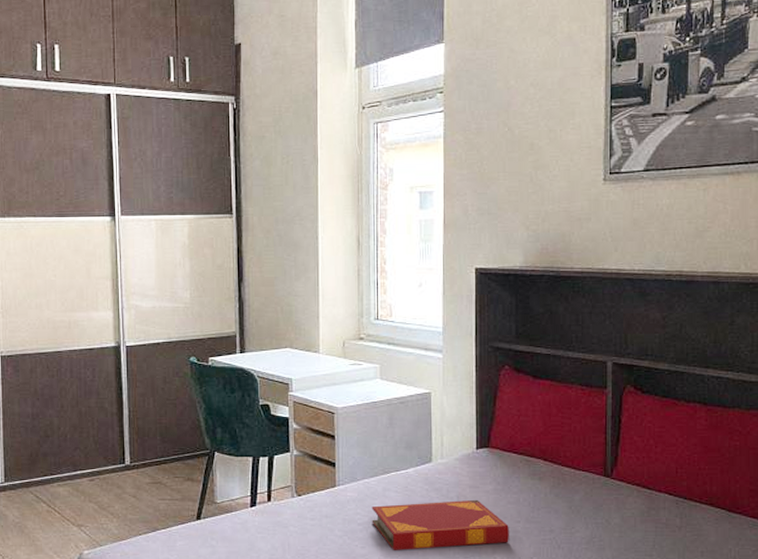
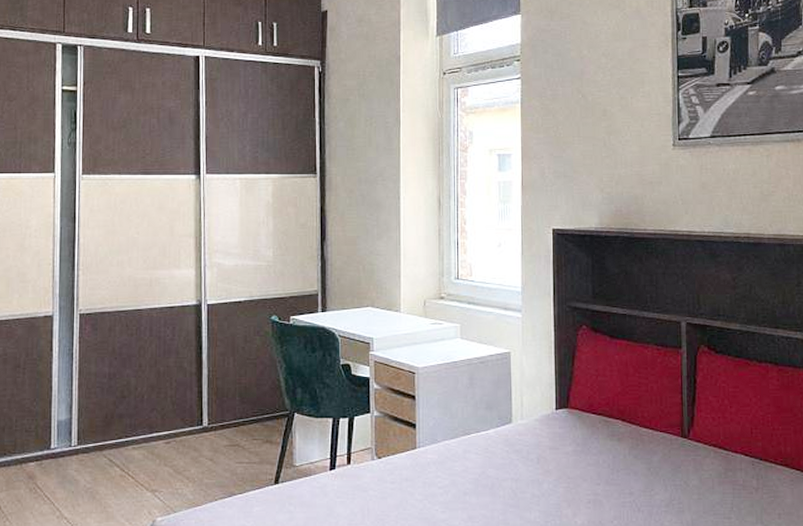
hardback book: present [371,499,509,550] -> none [452,461,589,515]

